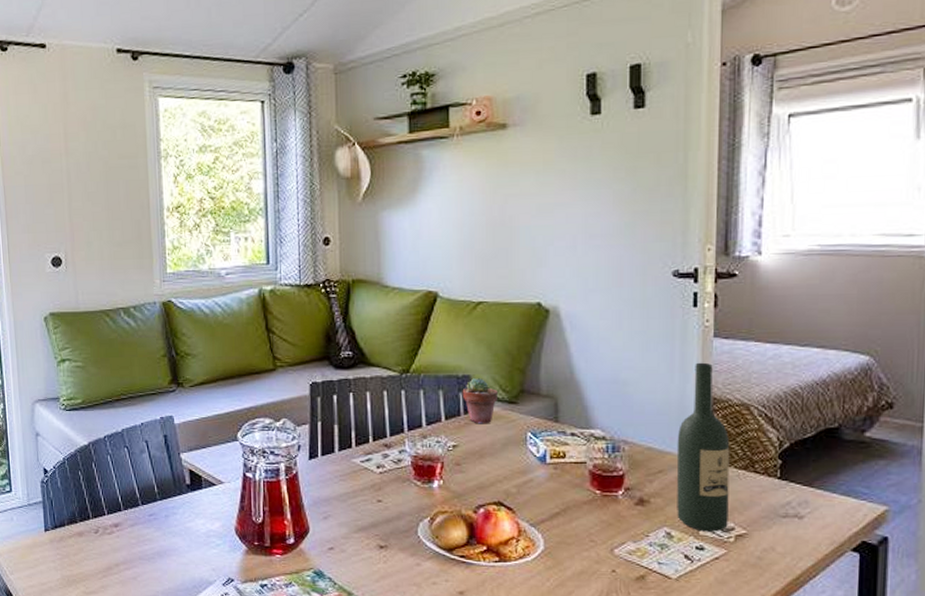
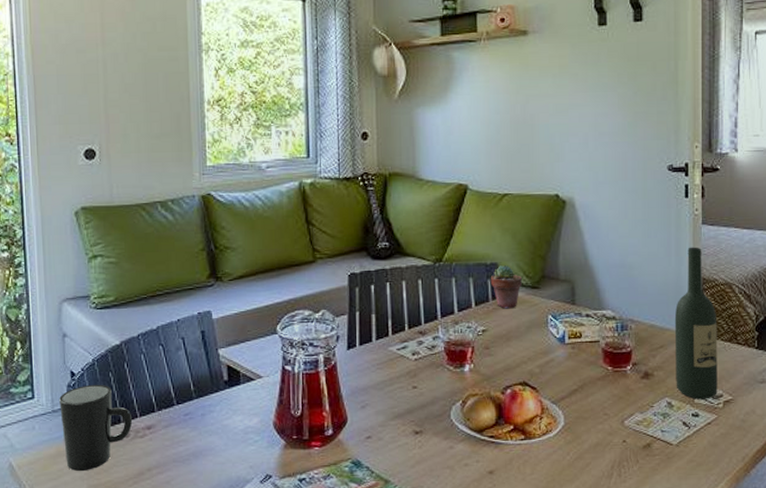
mug: none [34,481,101,562] -> present [59,384,133,471]

